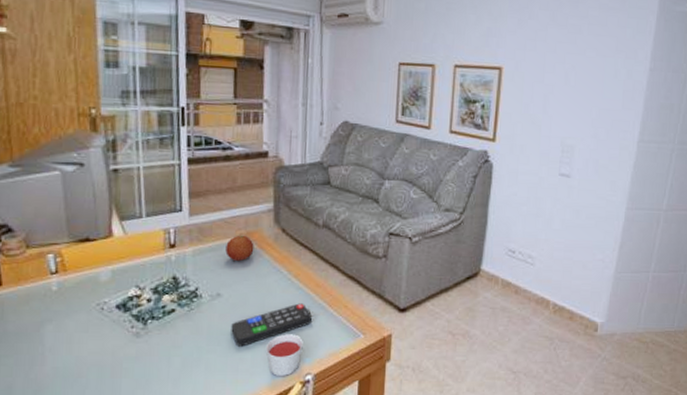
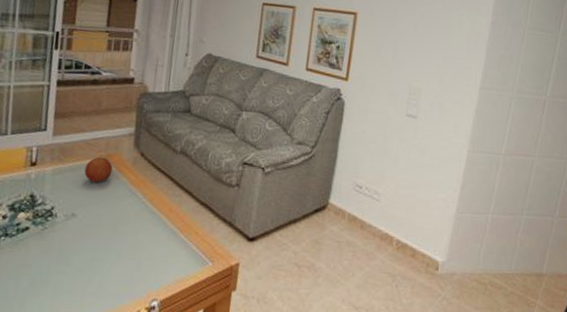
remote control: present [231,303,313,347] -> none [82,227,164,269]
candle: present [266,334,303,376] -> none [114,258,152,301]

